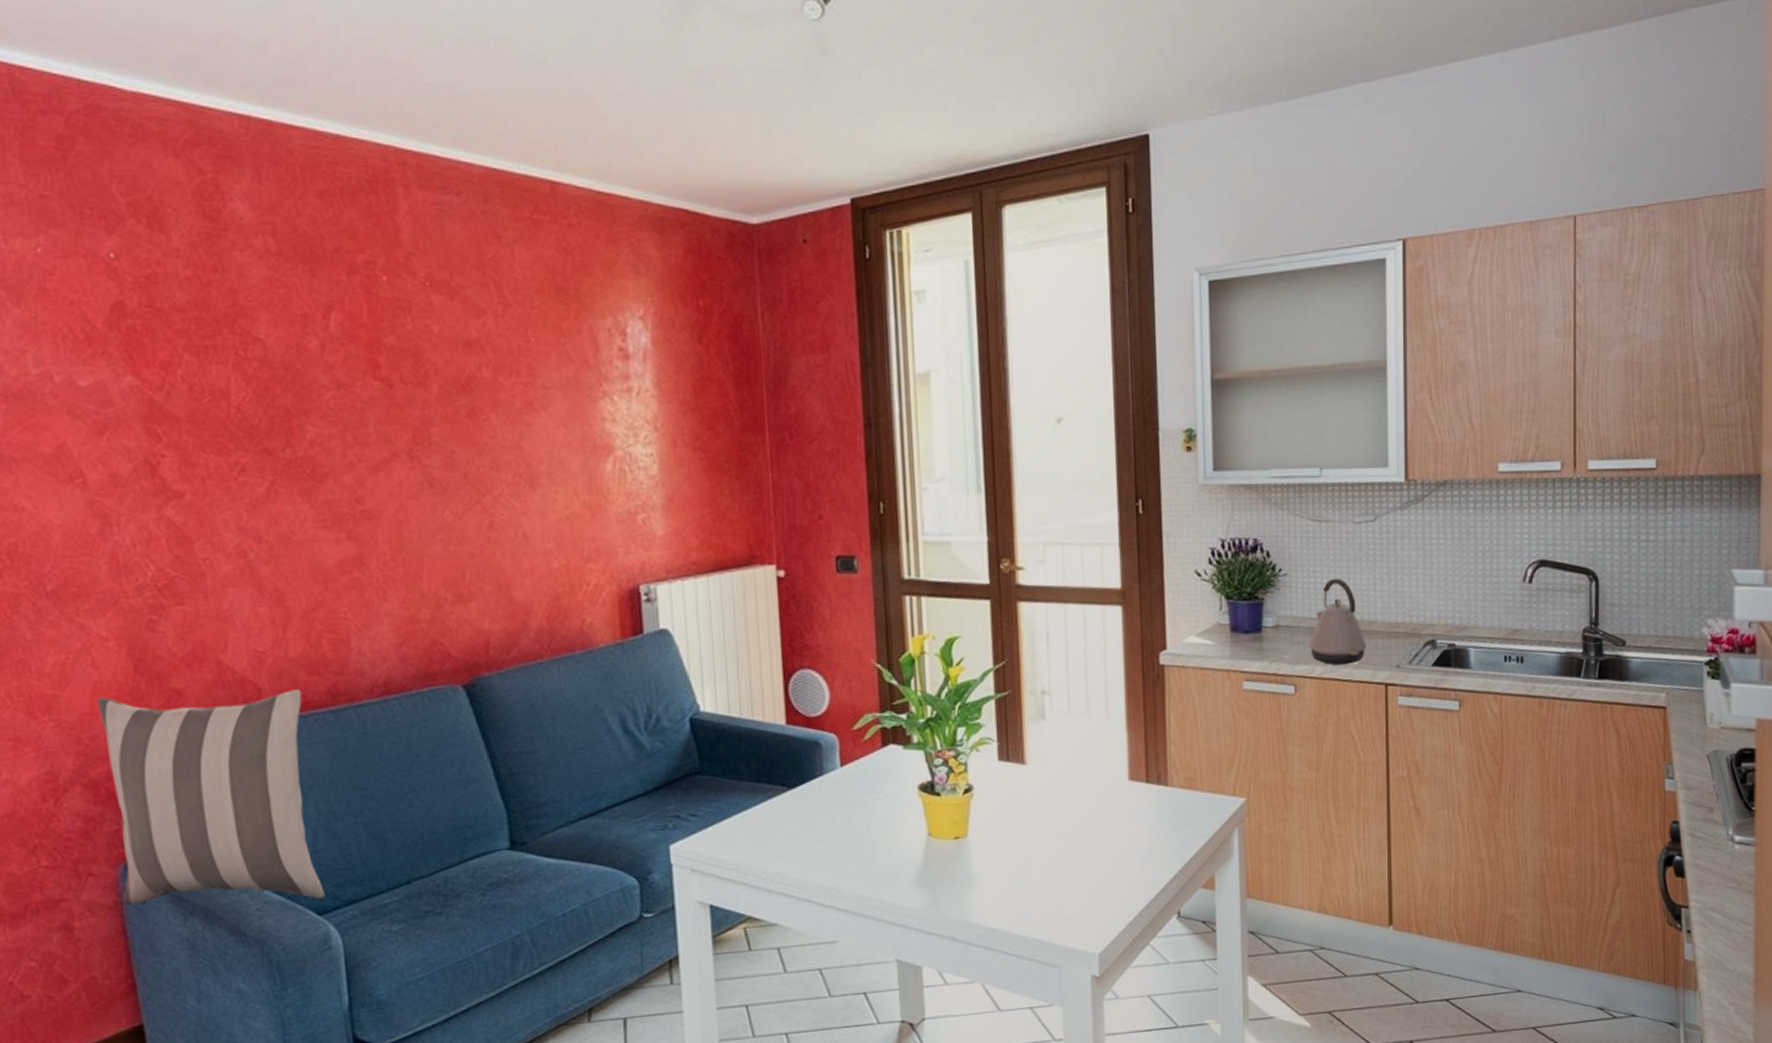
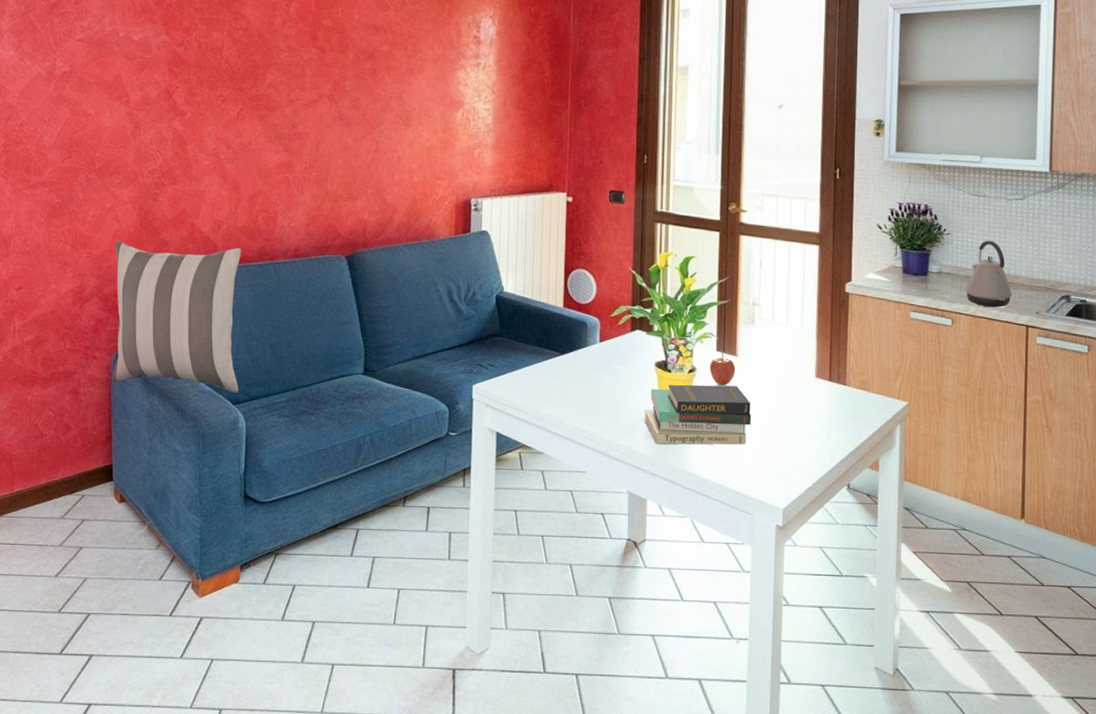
books: none [909,803,1051,893] -> present [644,384,752,445]
fruit: none [990,762,1025,805] -> present [709,353,736,385]

